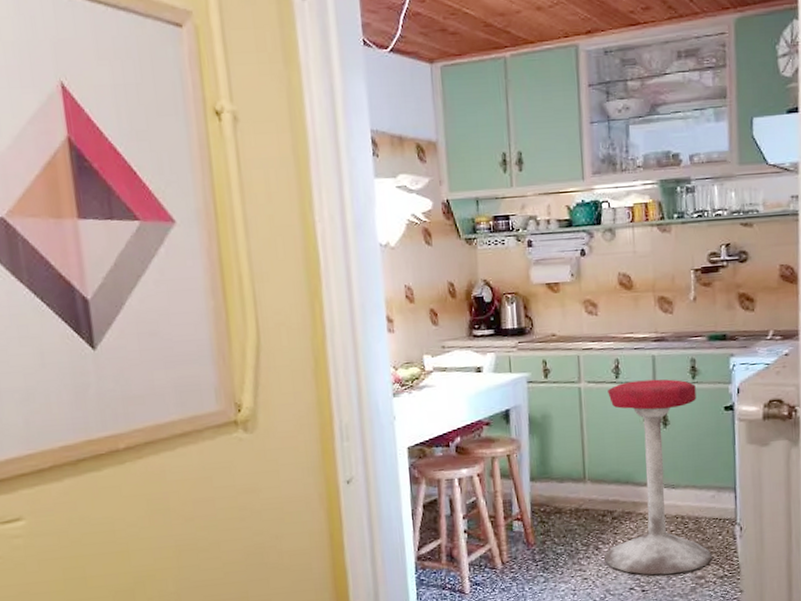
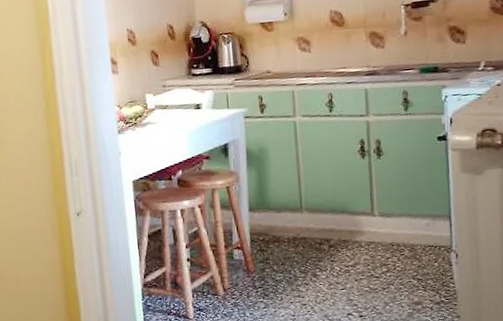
stool: present [604,379,713,575] -> none [322,111,429,301]

